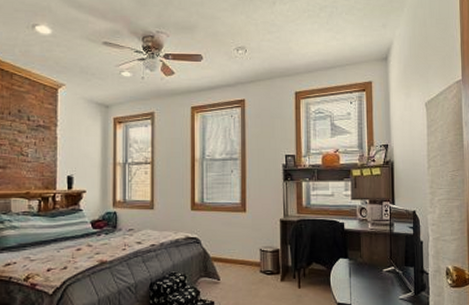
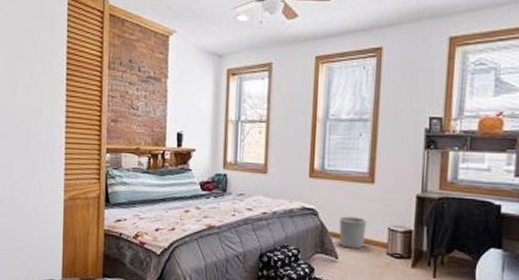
waste bin: none [219,242,243,270] -> present [339,216,368,249]

